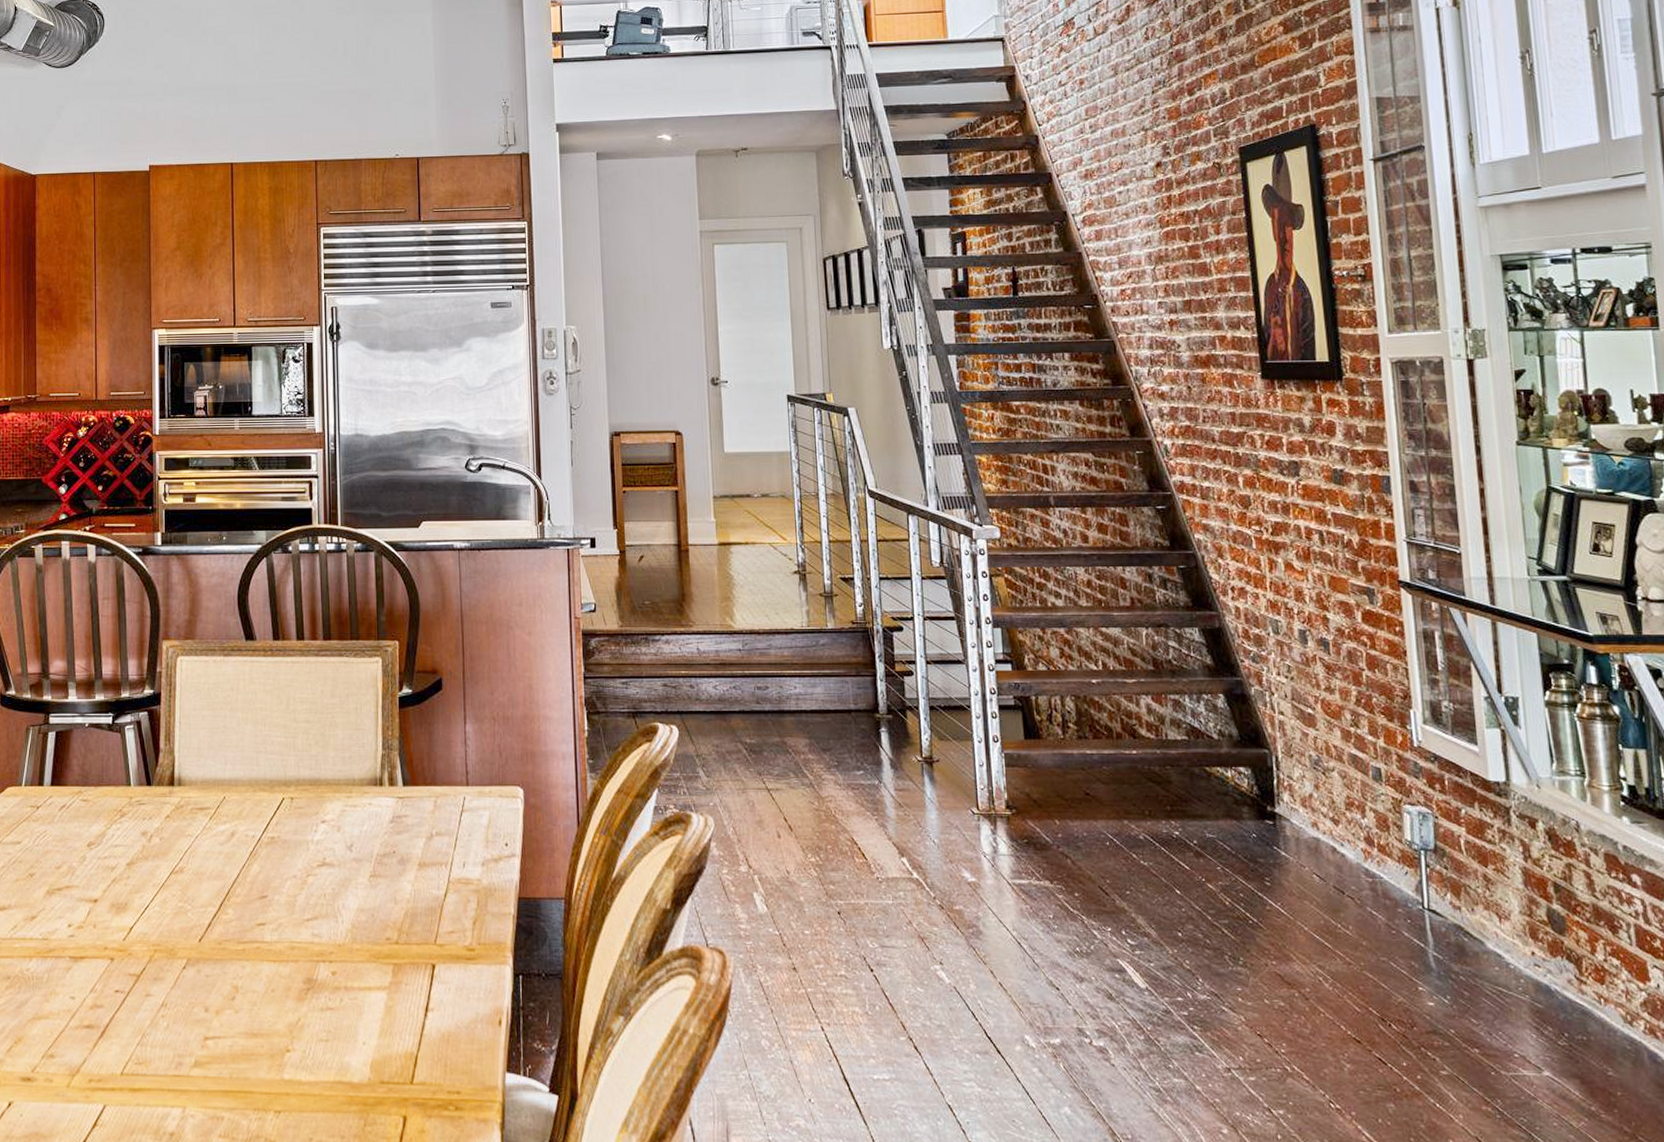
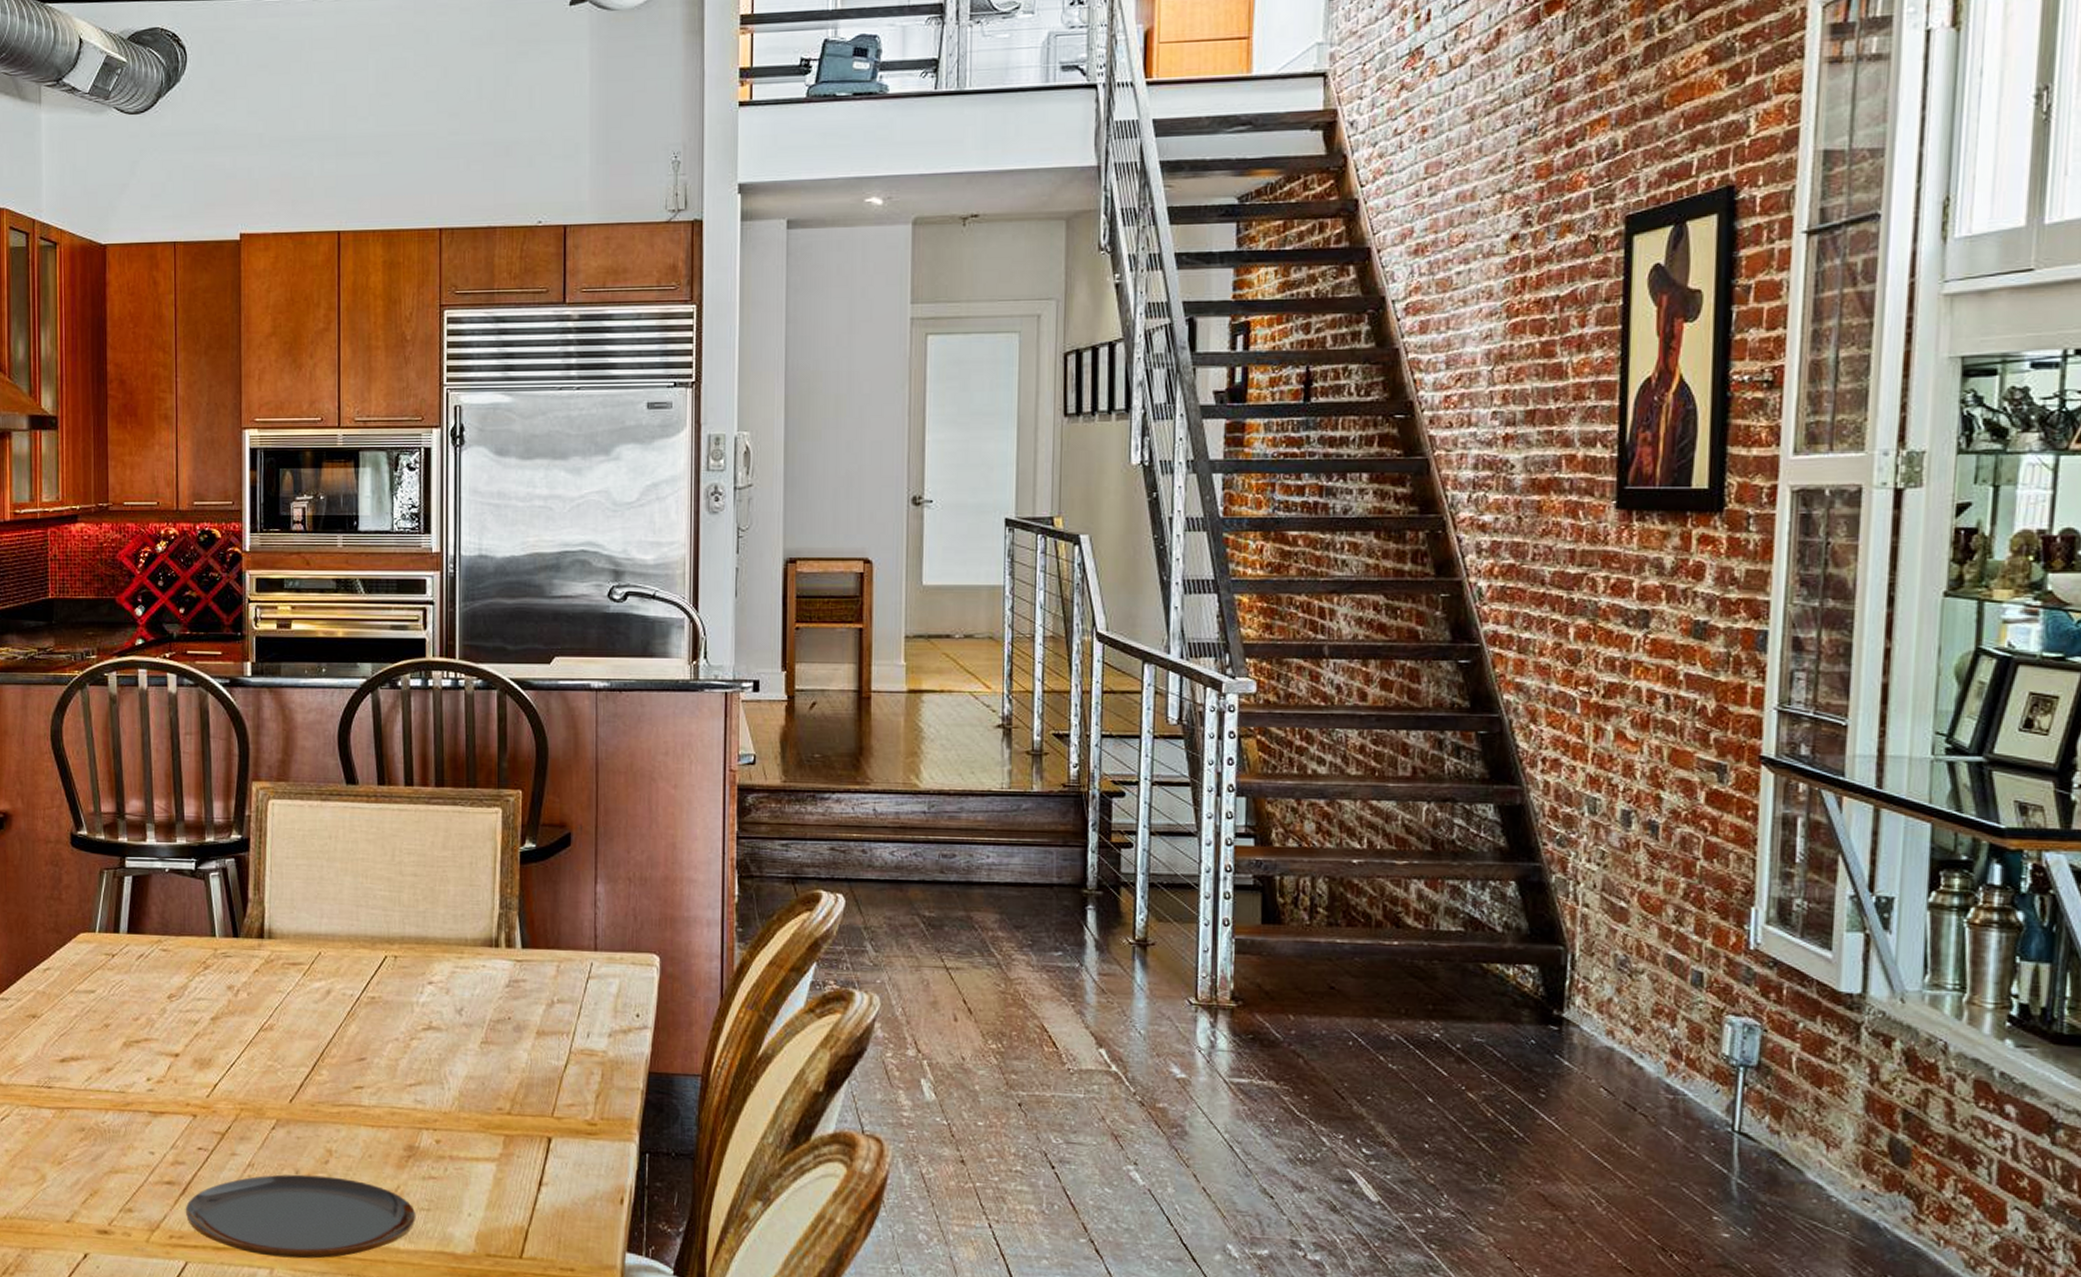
plate: none [103,1012,316,1096] -> present [185,1174,416,1259]

